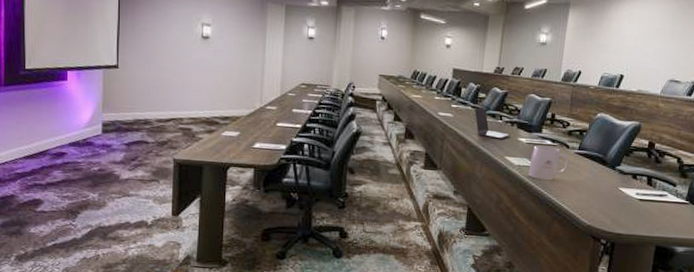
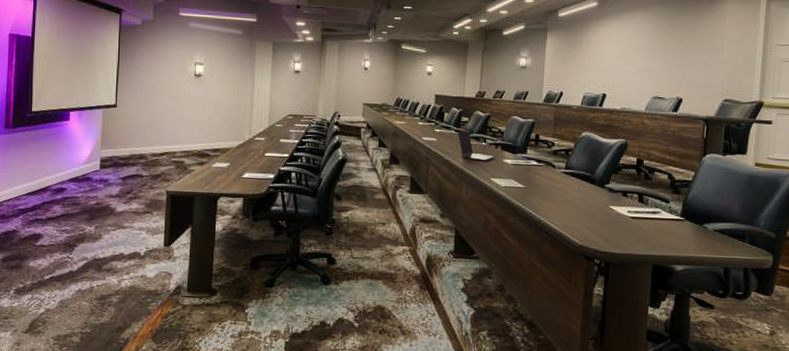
mug: present [528,145,569,181] -> none [515,165,556,201]

